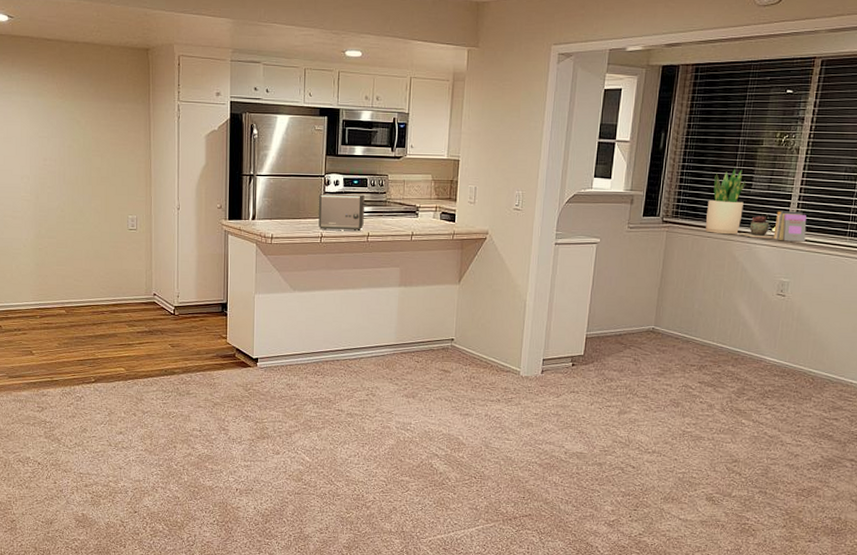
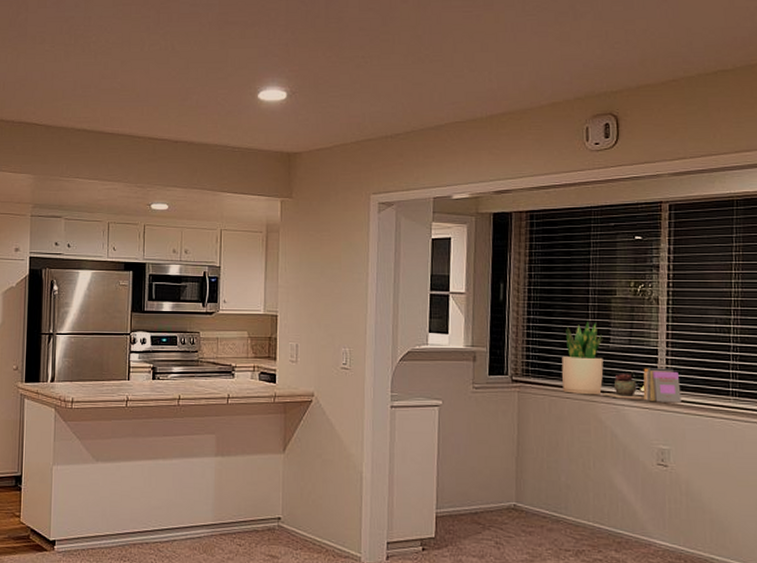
toaster: present [318,193,367,232] -> none [124,352,177,394]

